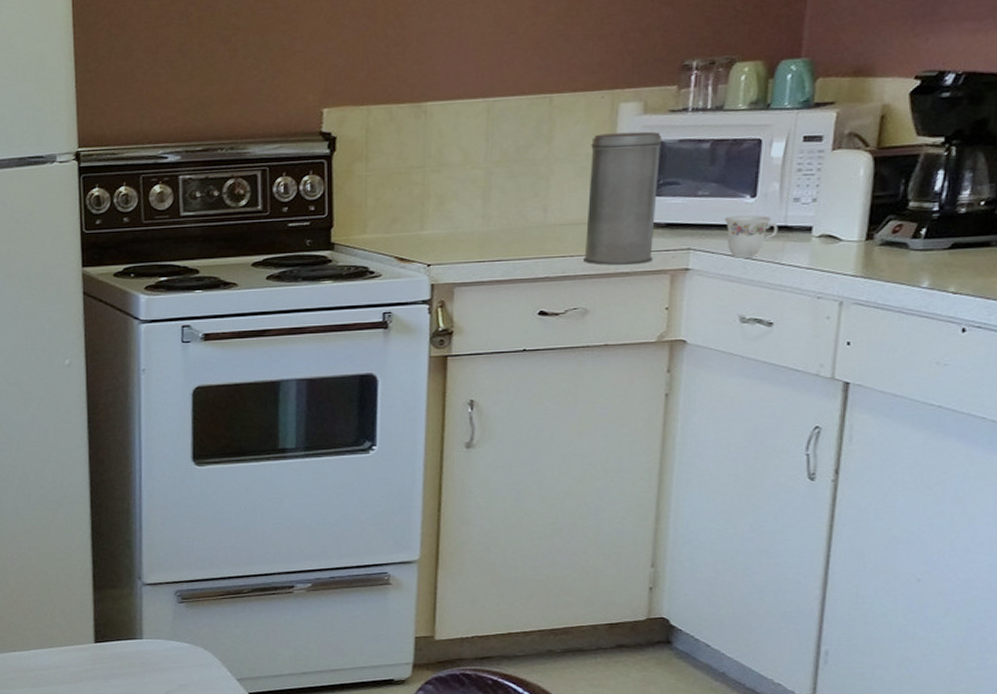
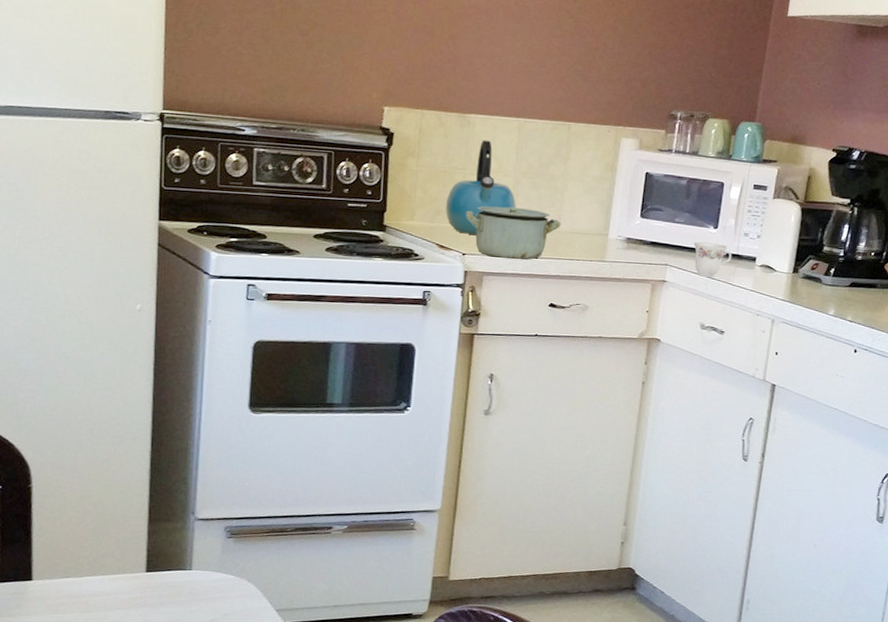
kettle: none [403,129,490,242] -> present [445,140,516,235]
cooking pot: none [428,203,548,265] -> present [465,206,561,261]
canister: present [582,131,662,266] -> none [586,161,652,273]

